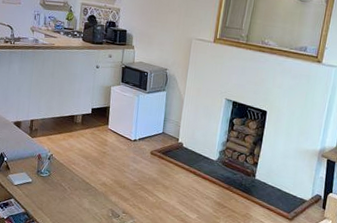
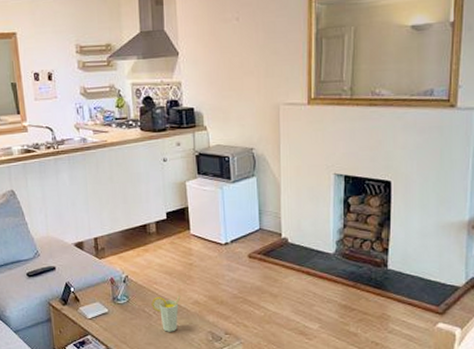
cup: none [68,175,92,206] -> present [151,295,181,332]

